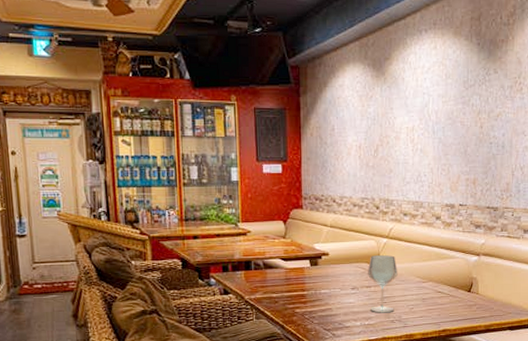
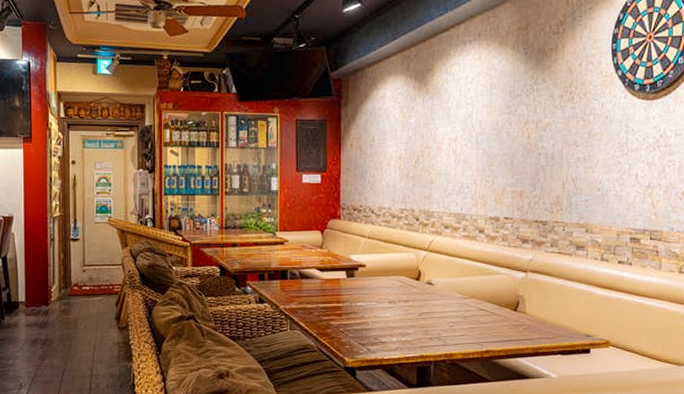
wine glass: present [367,255,398,313] -> none [405,269,437,330]

